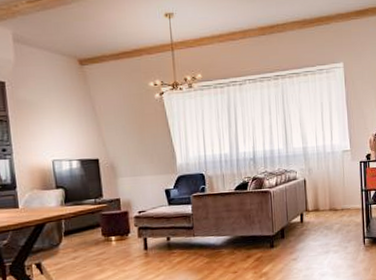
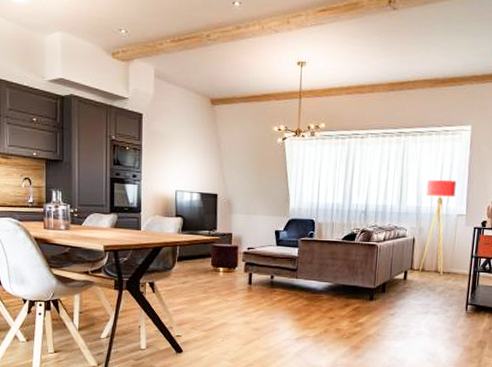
floor lamp: none [309,117,338,213] -> present [420,179,457,276]

